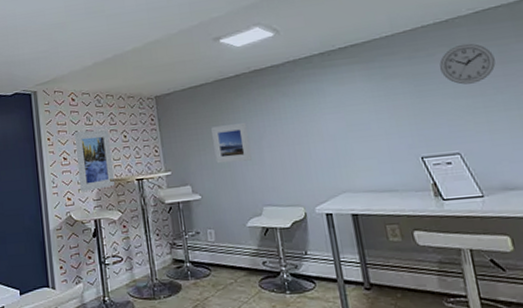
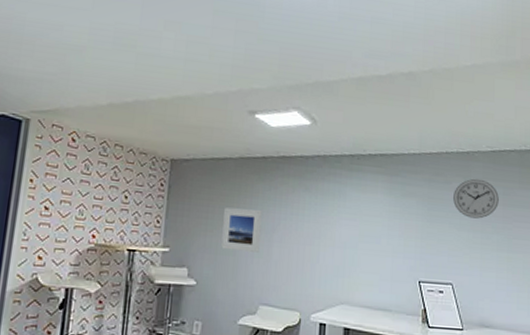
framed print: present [74,129,115,193] -> none [57,178,108,254]

